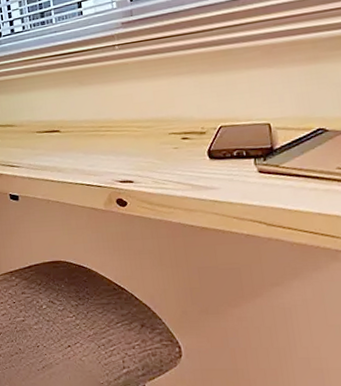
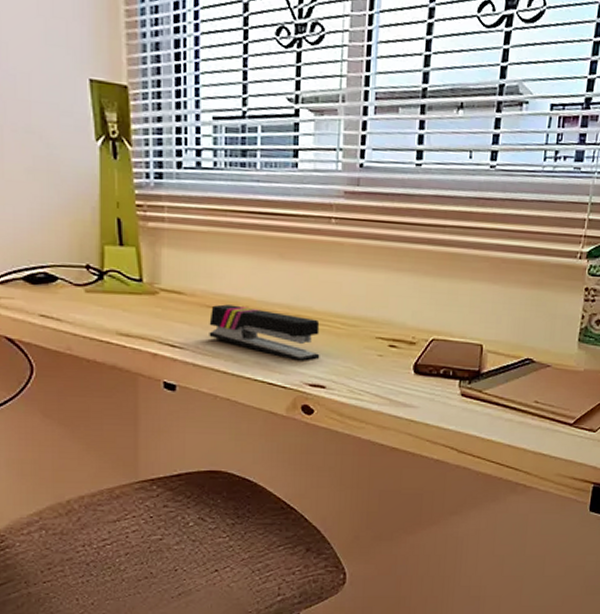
stapler: none [35,127,125,164] -> present [209,304,320,363]

